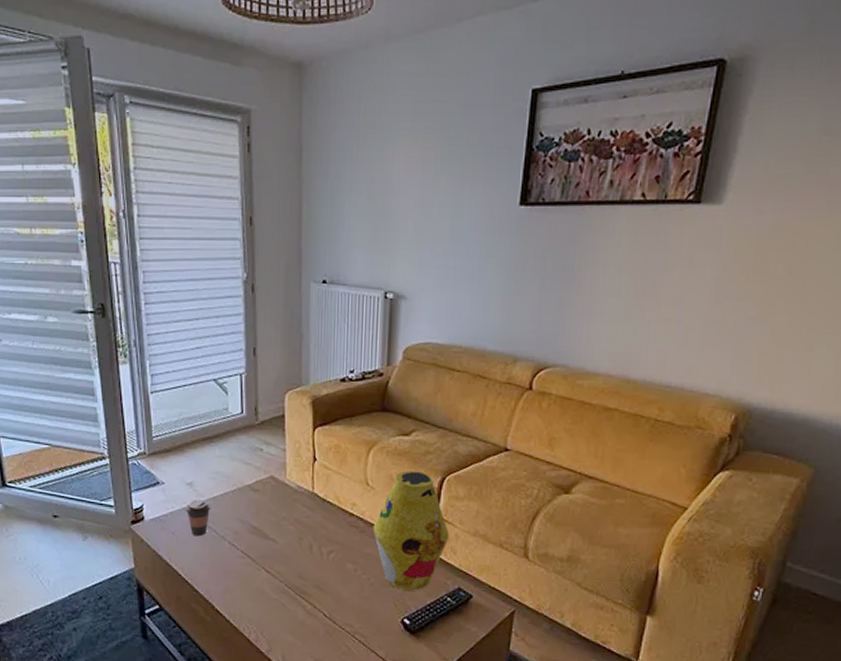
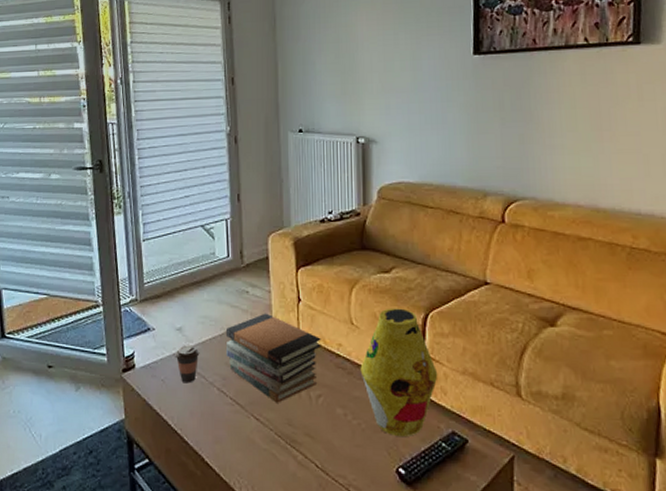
book stack: none [237,471,335,558] -> present [225,313,321,403]

